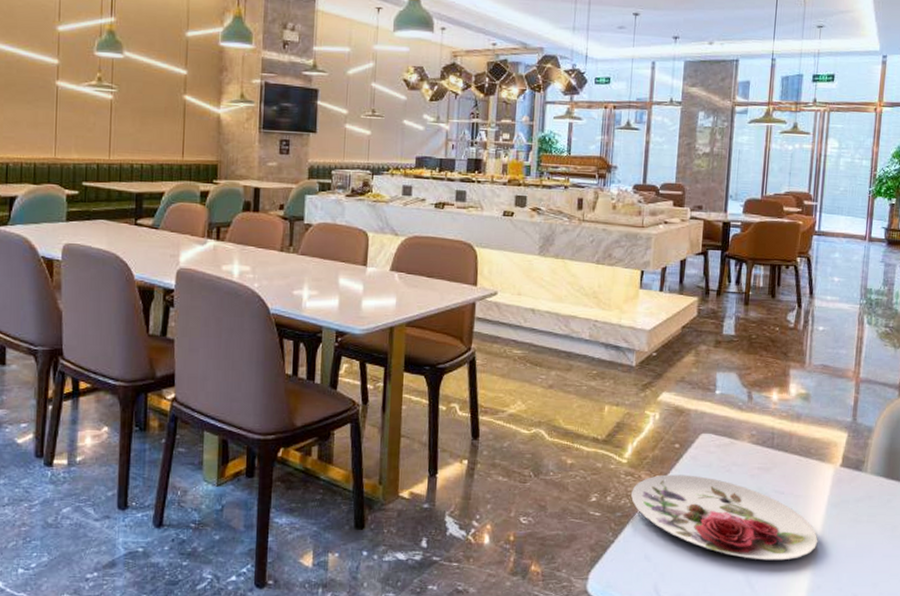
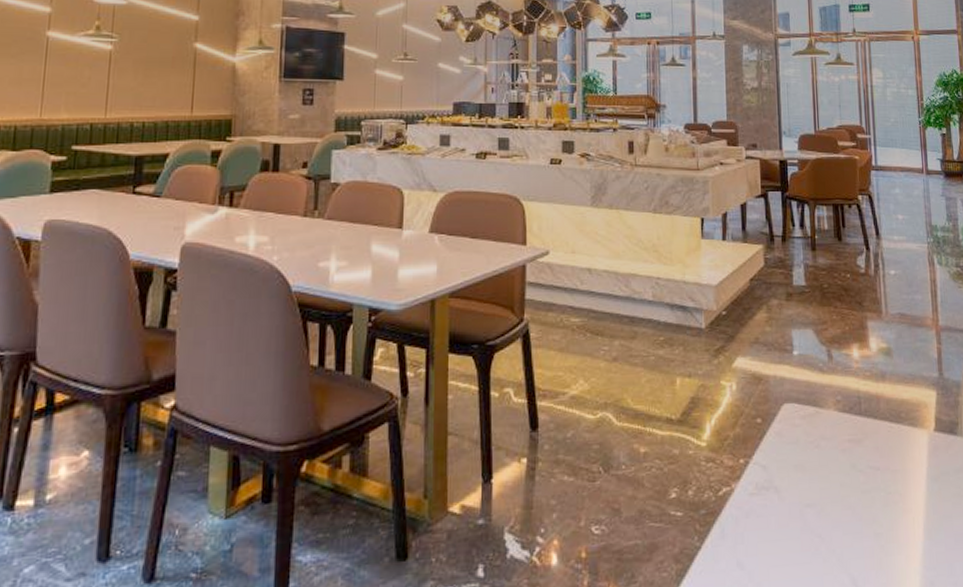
plate: present [631,474,818,561] -> none [715,455,924,556]

